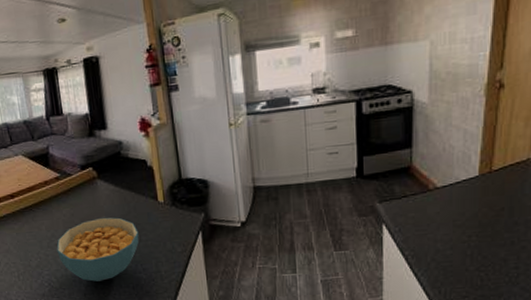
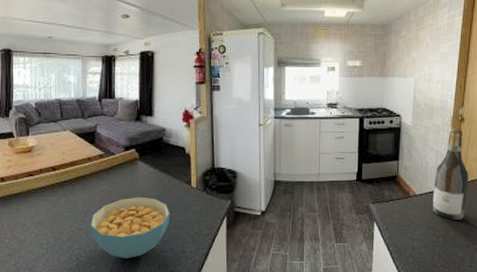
wine bottle: none [460,98,512,214] -> present [432,128,469,220]

